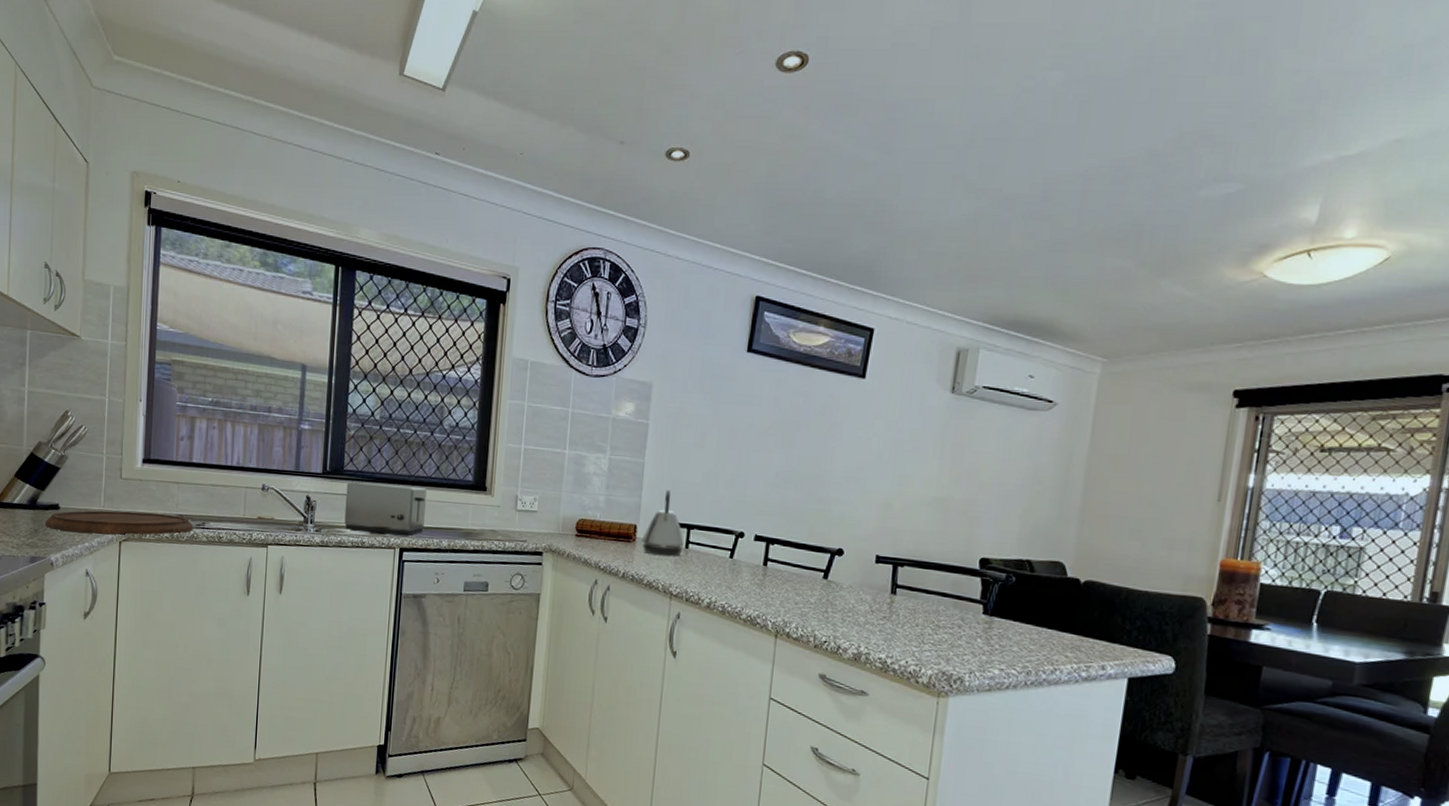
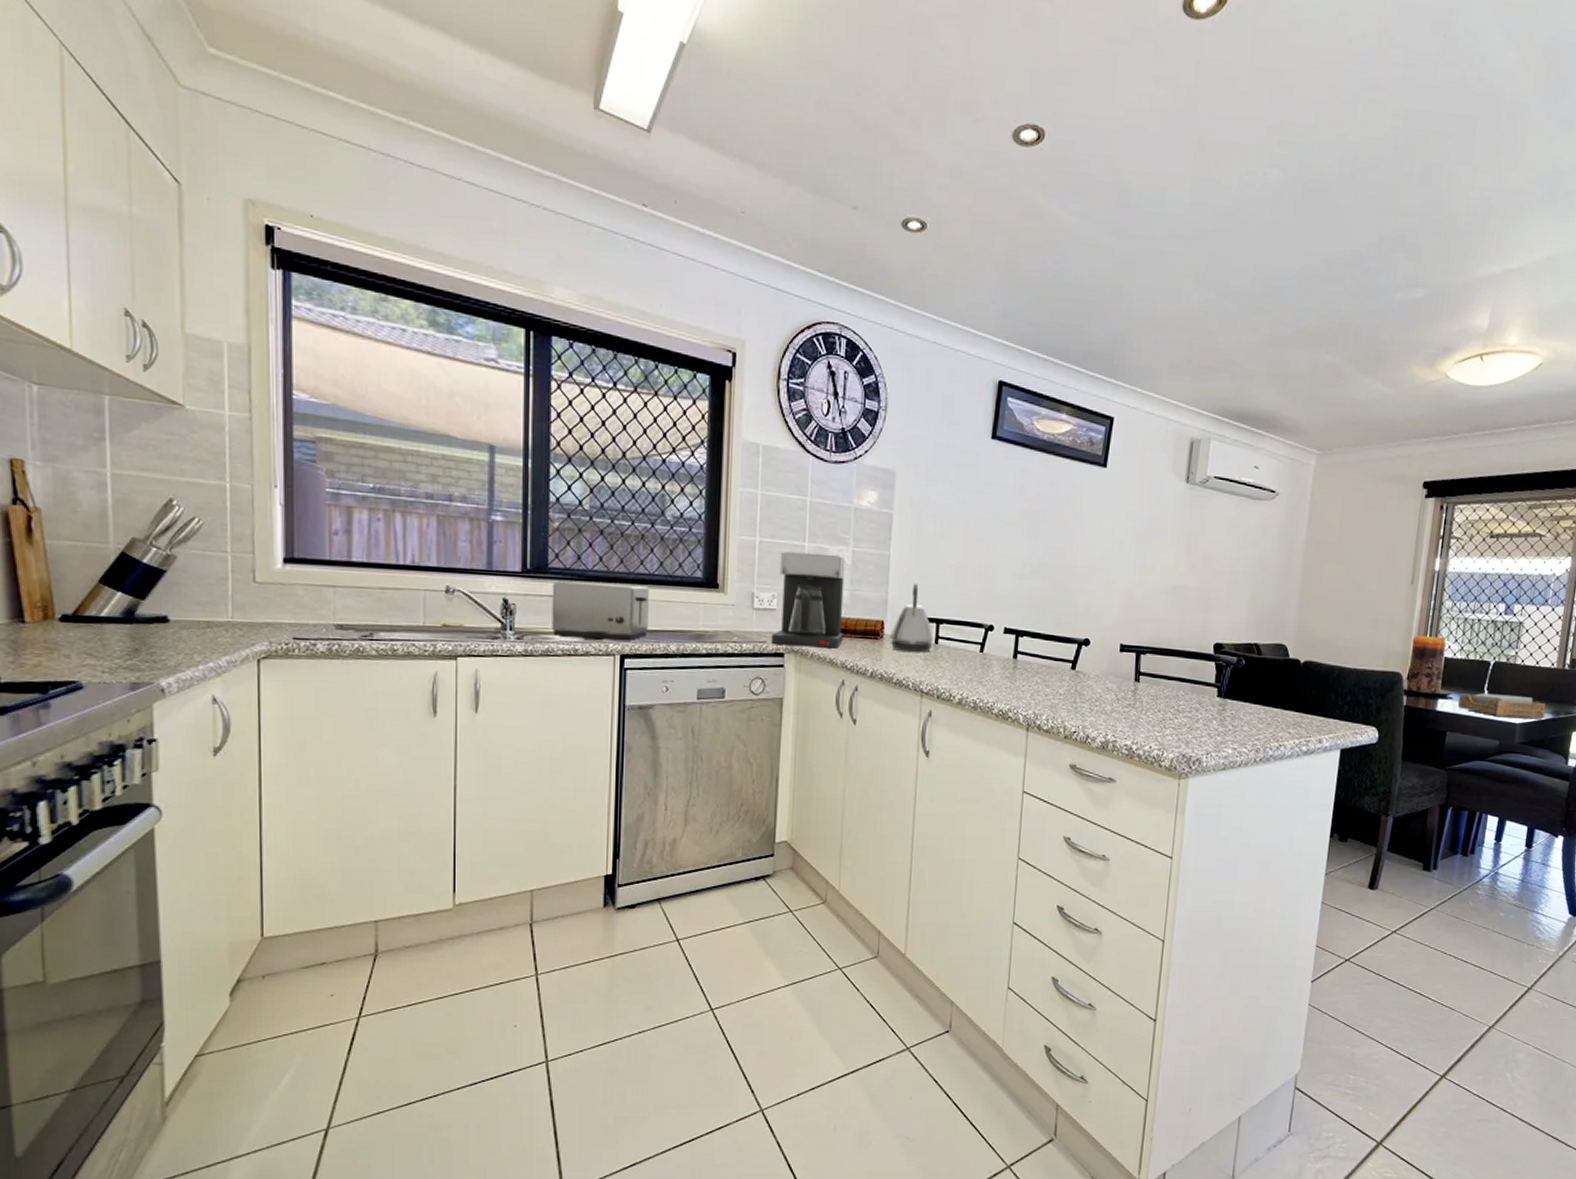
cutting board: present [45,510,194,535] -> none [148,622,359,652]
coffee maker: none [532,458,602,550] -> present [772,551,846,649]
napkin holder: none [1276,625,1397,660] -> present [1457,693,1546,720]

